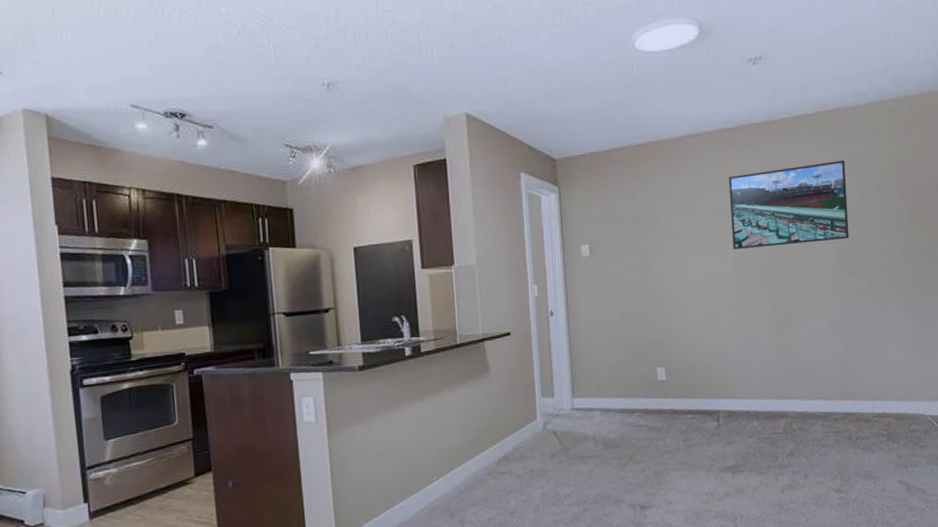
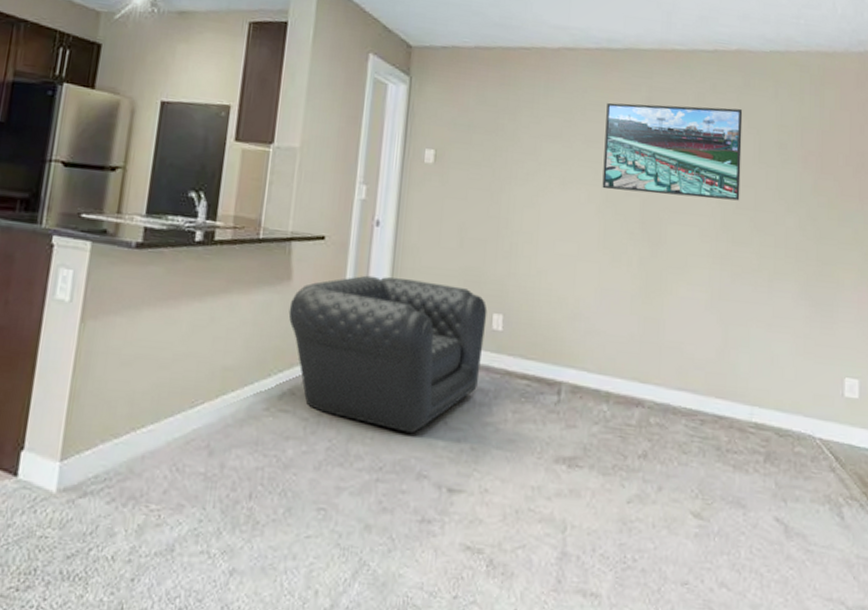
sofa: none [492,352,653,472] -> present [288,275,488,434]

